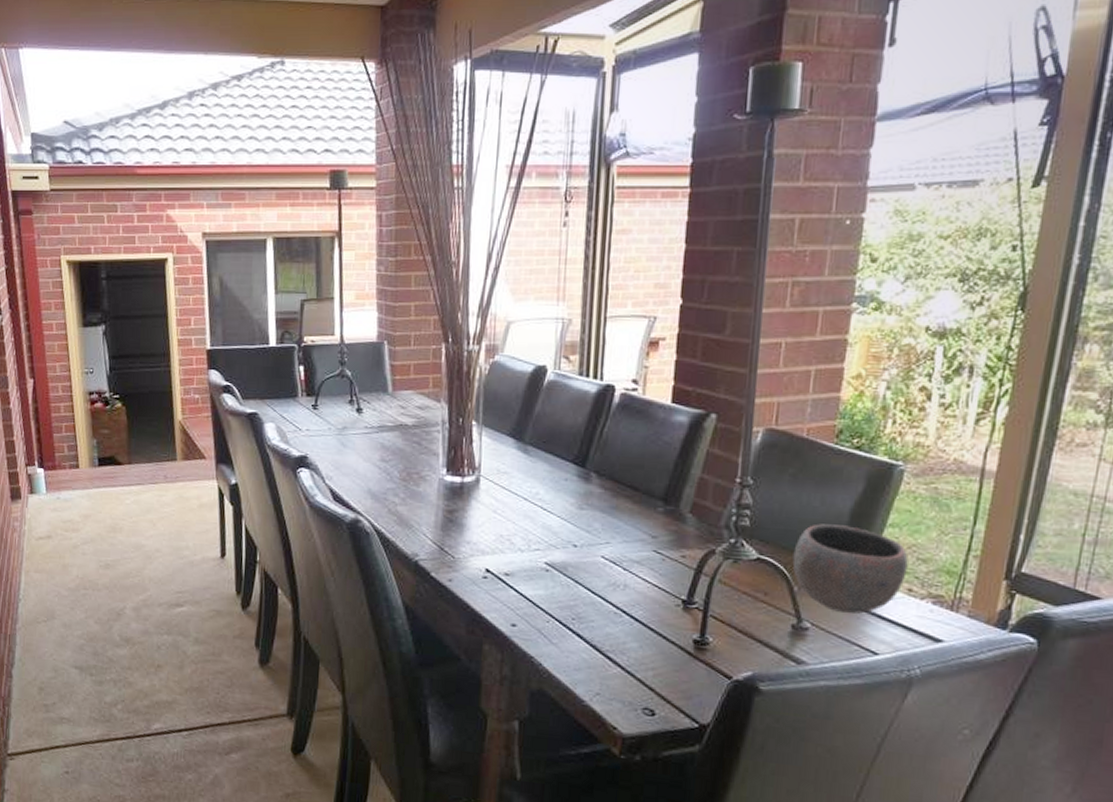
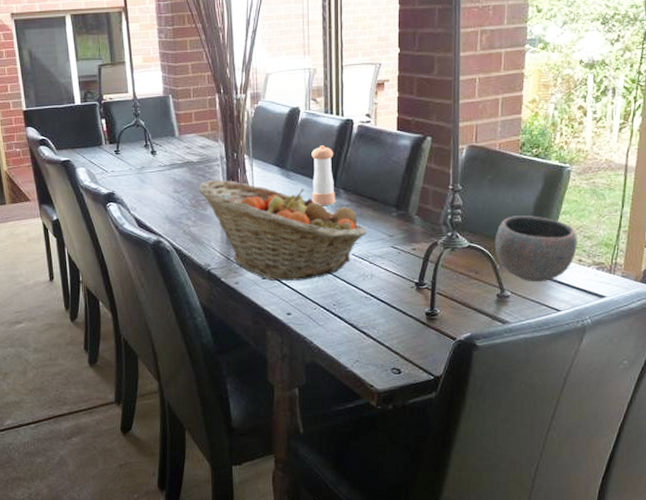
fruit basket: none [412,449,623,585] -> present [199,180,367,281]
pepper shaker: none [555,415,587,492] -> present [311,145,335,205]

